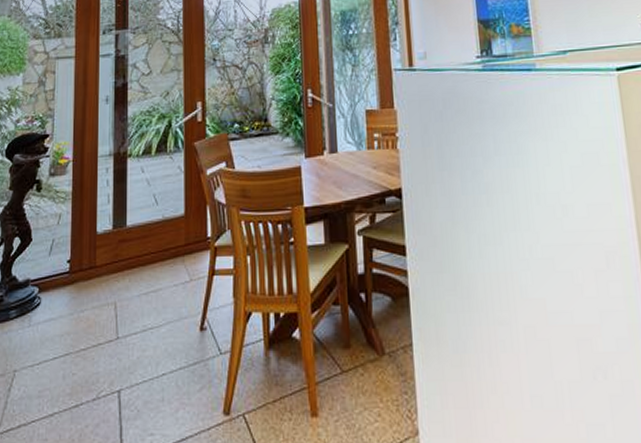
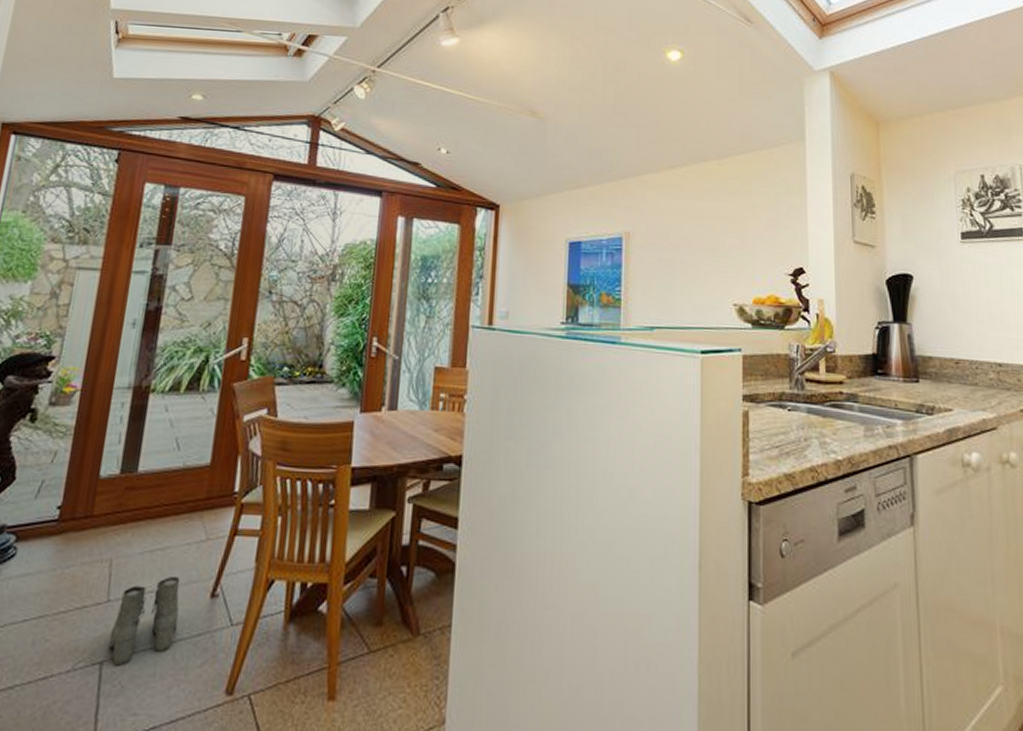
boots: none [122,313,176,394] -> present [109,575,181,666]

